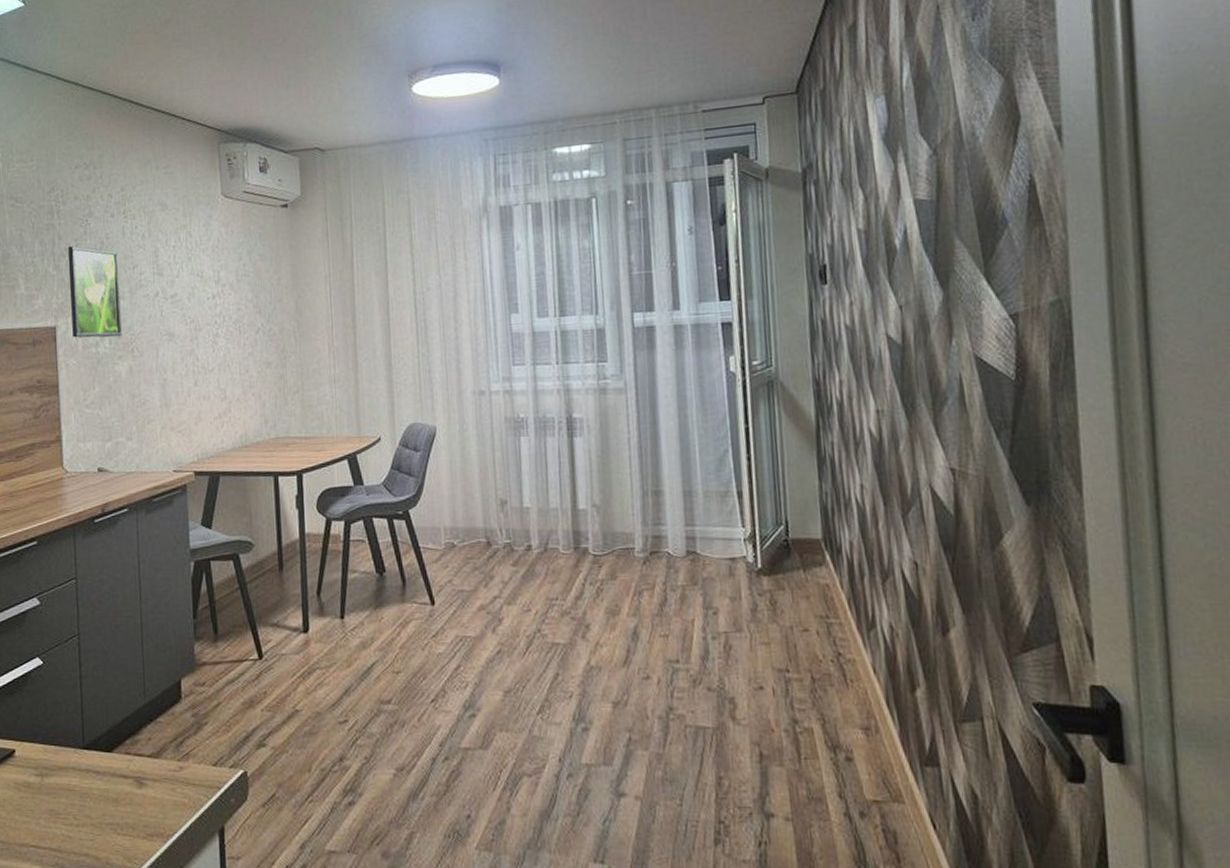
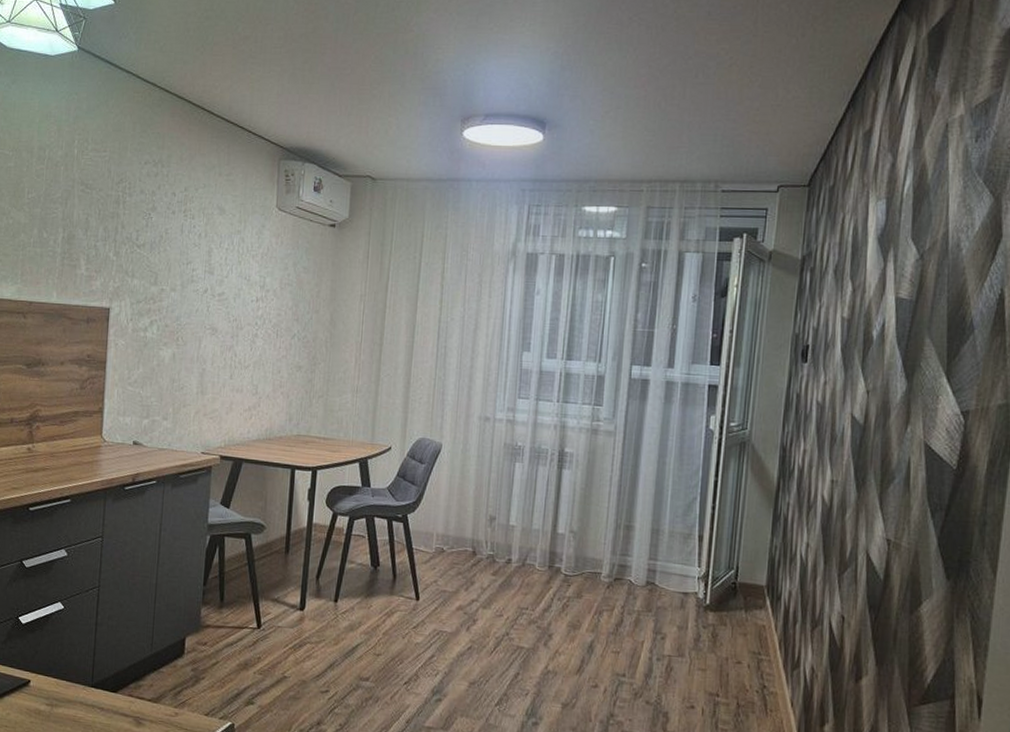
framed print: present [67,246,122,338] -> none [124,236,175,325]

